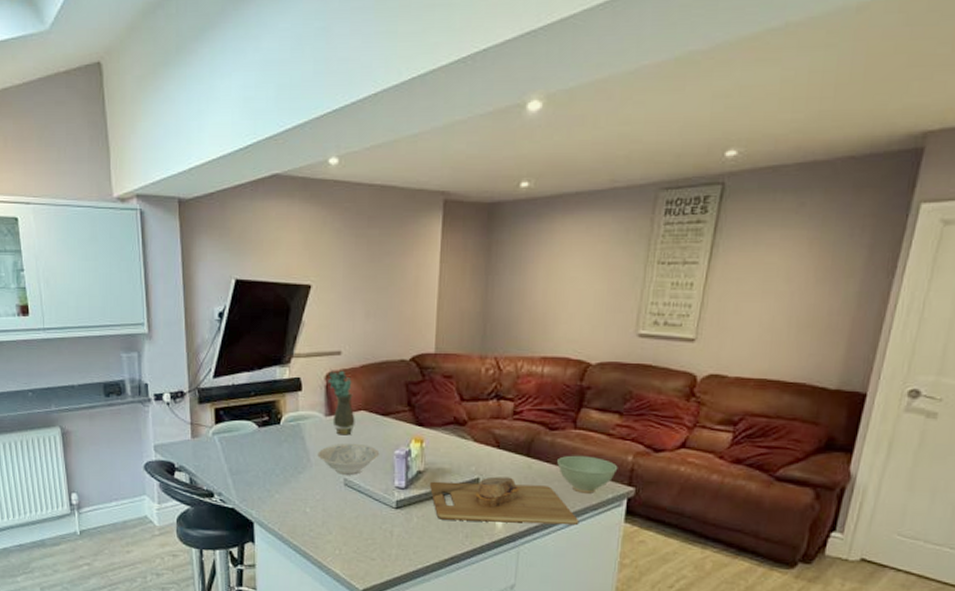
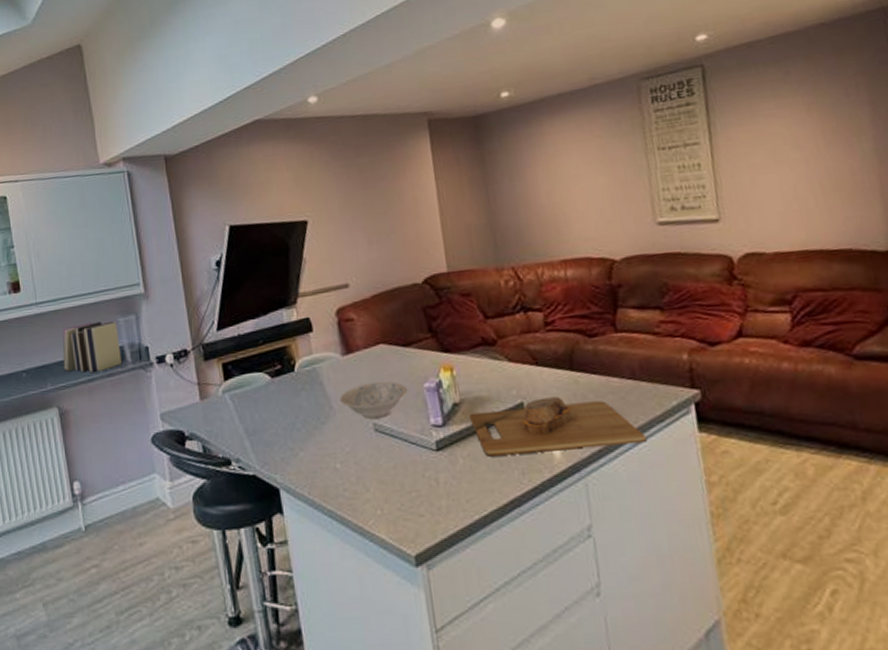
books: none [67,353,122,401] -> present [62,321,121,373]
vase: present [328,368,355,436] -> none [338,303,376,375]
bowl: present [557,455,618,493] -> none [605,360,675,404]

